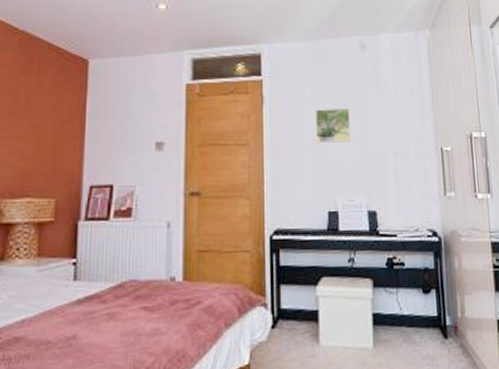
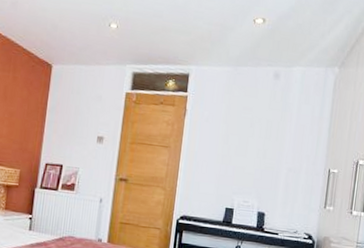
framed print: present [316,108,351,144] -> none [225,125,256,156]

